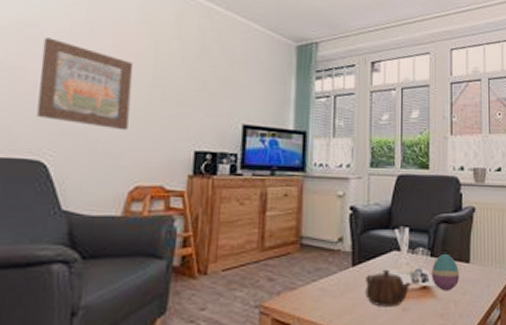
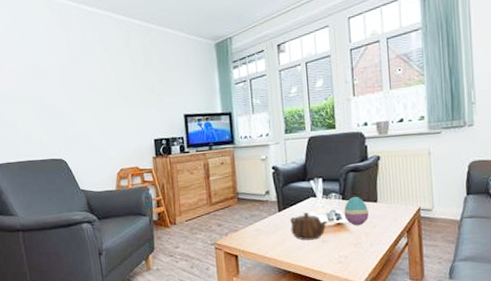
wall art: present [37,37,134,131] -> none [47,73,109,131]

